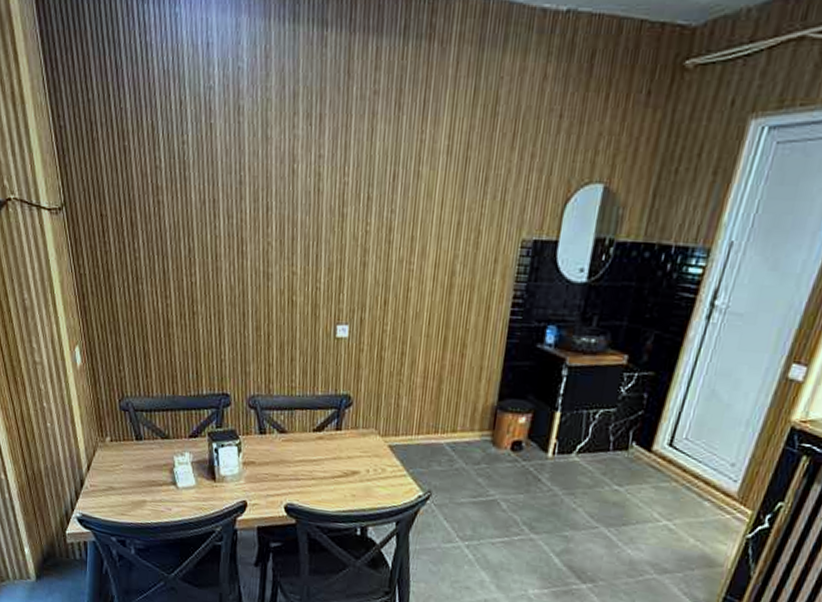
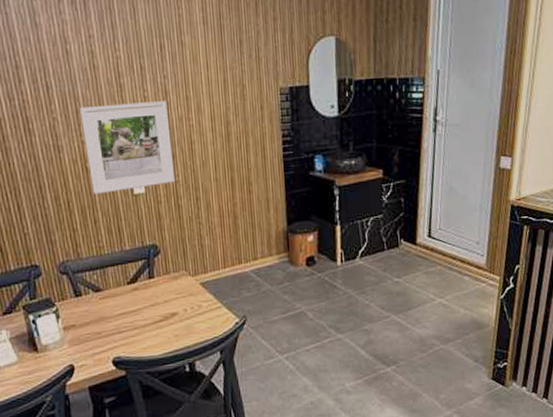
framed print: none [294,234,389,332] -> present [80,101,175,194]

